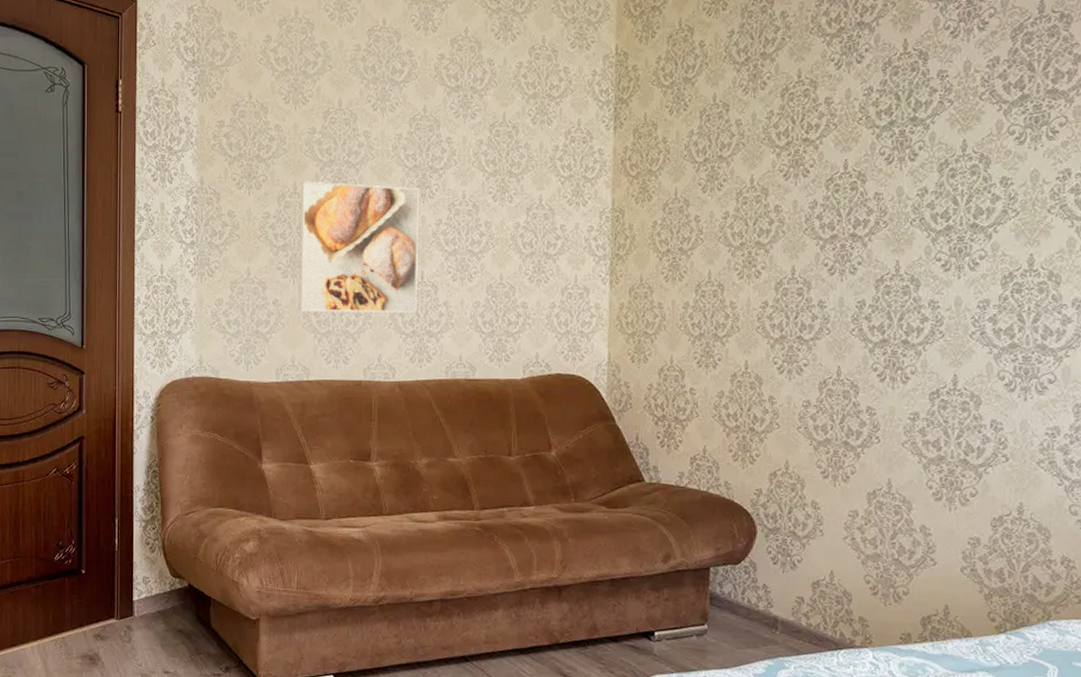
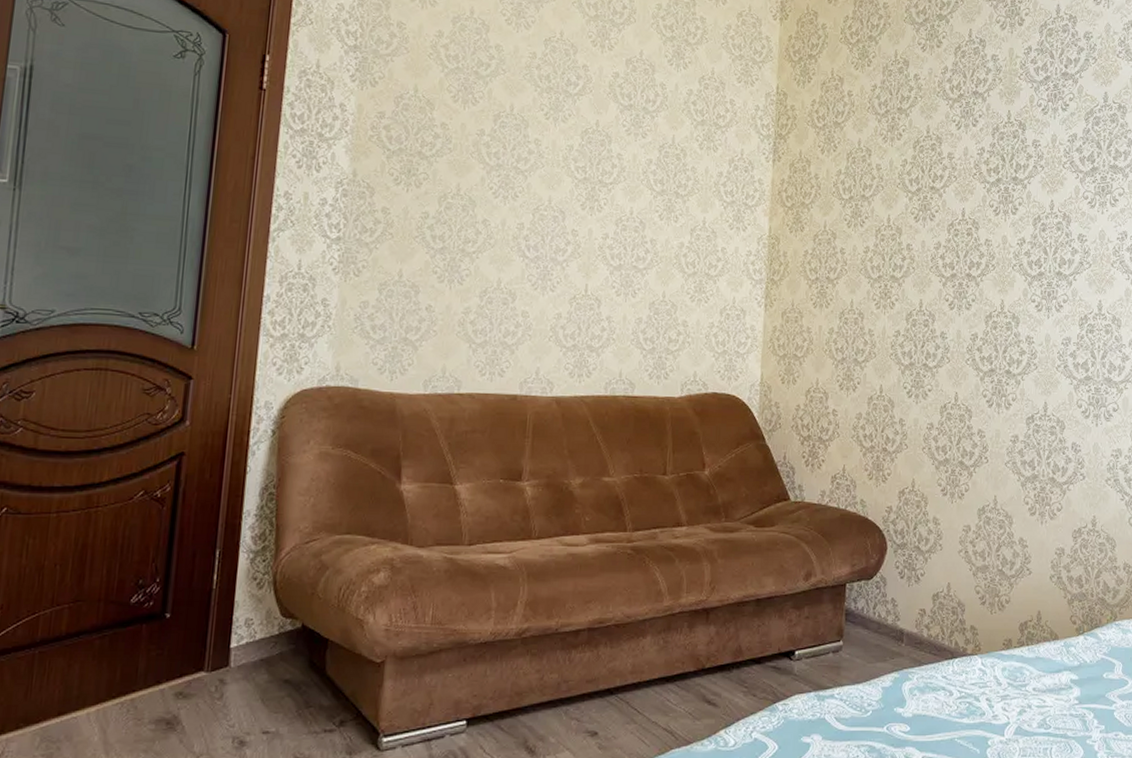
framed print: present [298,181,419,313] -> none [453,183,587,327]

